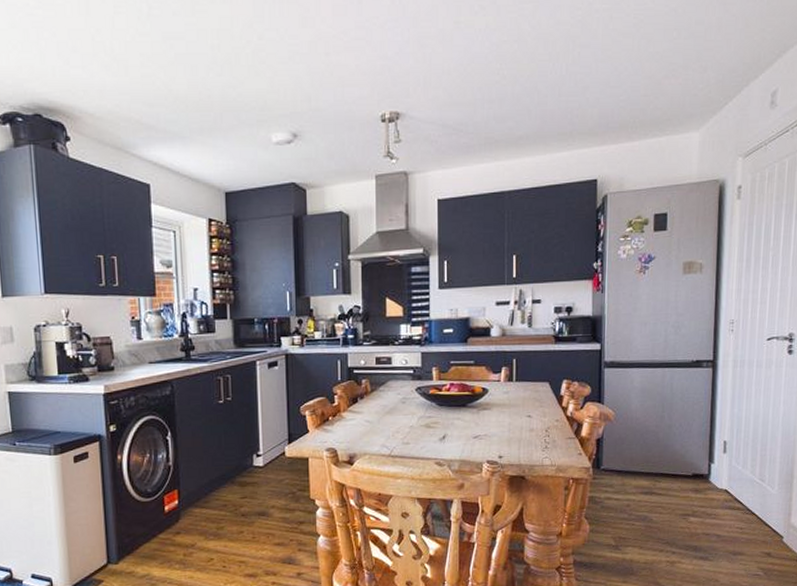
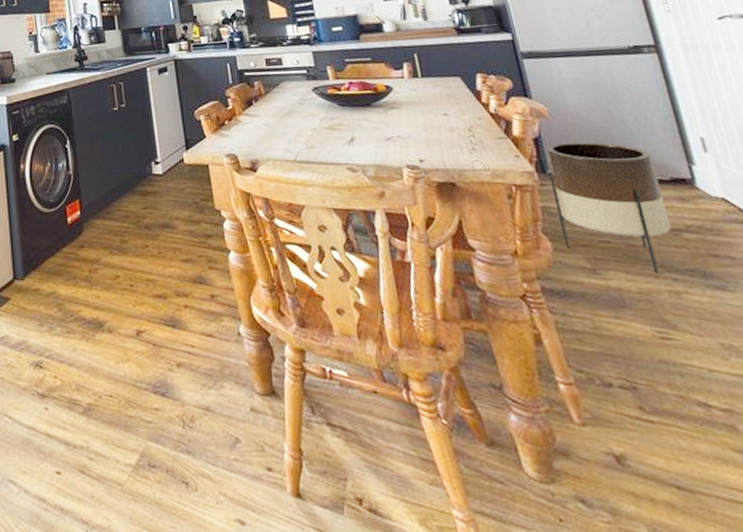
planter: none [600,443,684,549] -> present [546,142,671,274]

